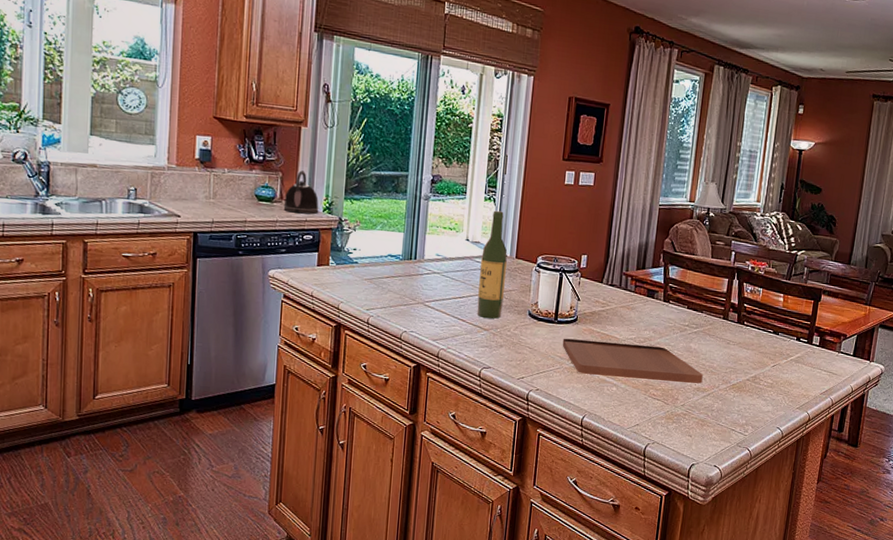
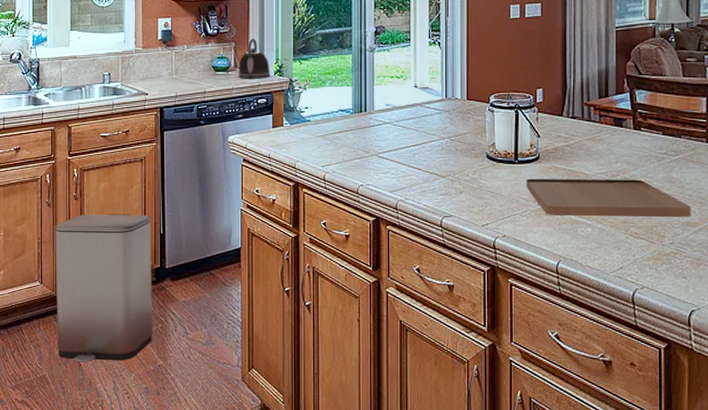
pedal bin: none [63,338,177,491] -> present [55,214,153,363]
wine bottle: present [477,210,508,319] -> none [432,54,458,164]

